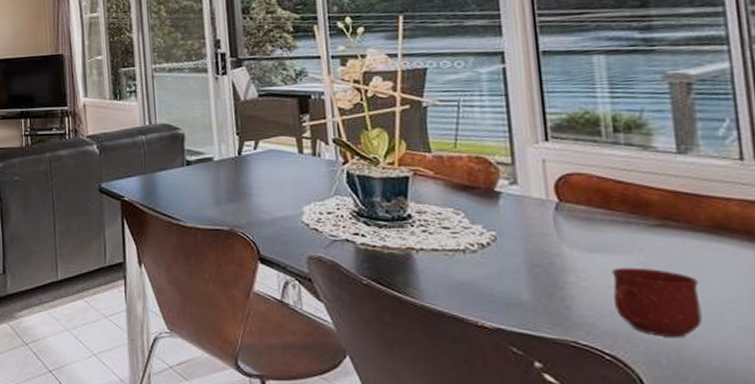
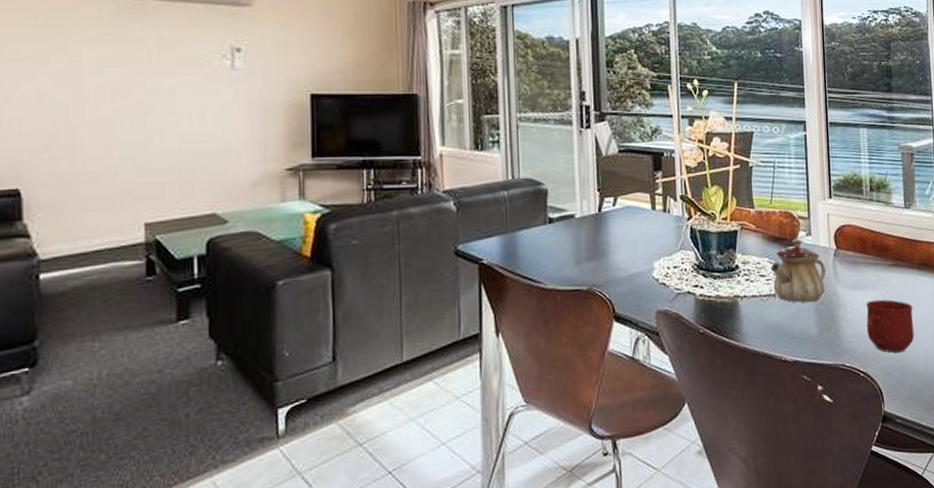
teapot: none [456,187,543,263] -> present [770,238,826,303]

